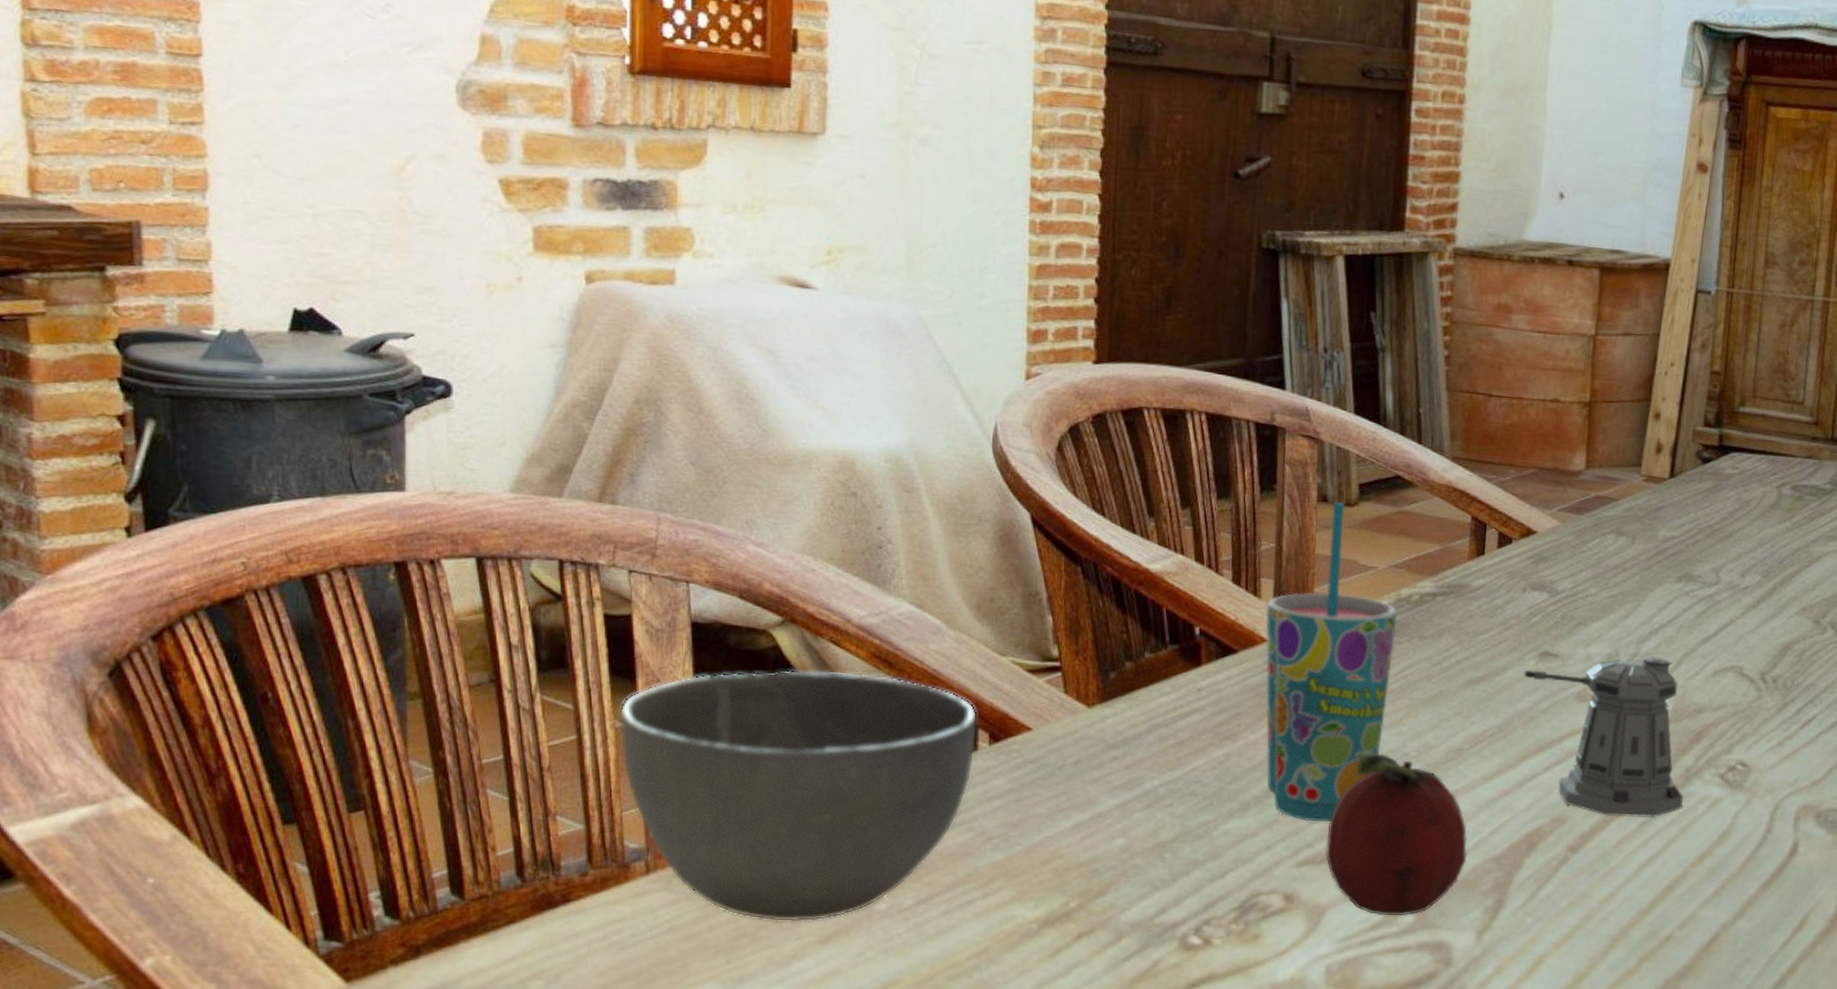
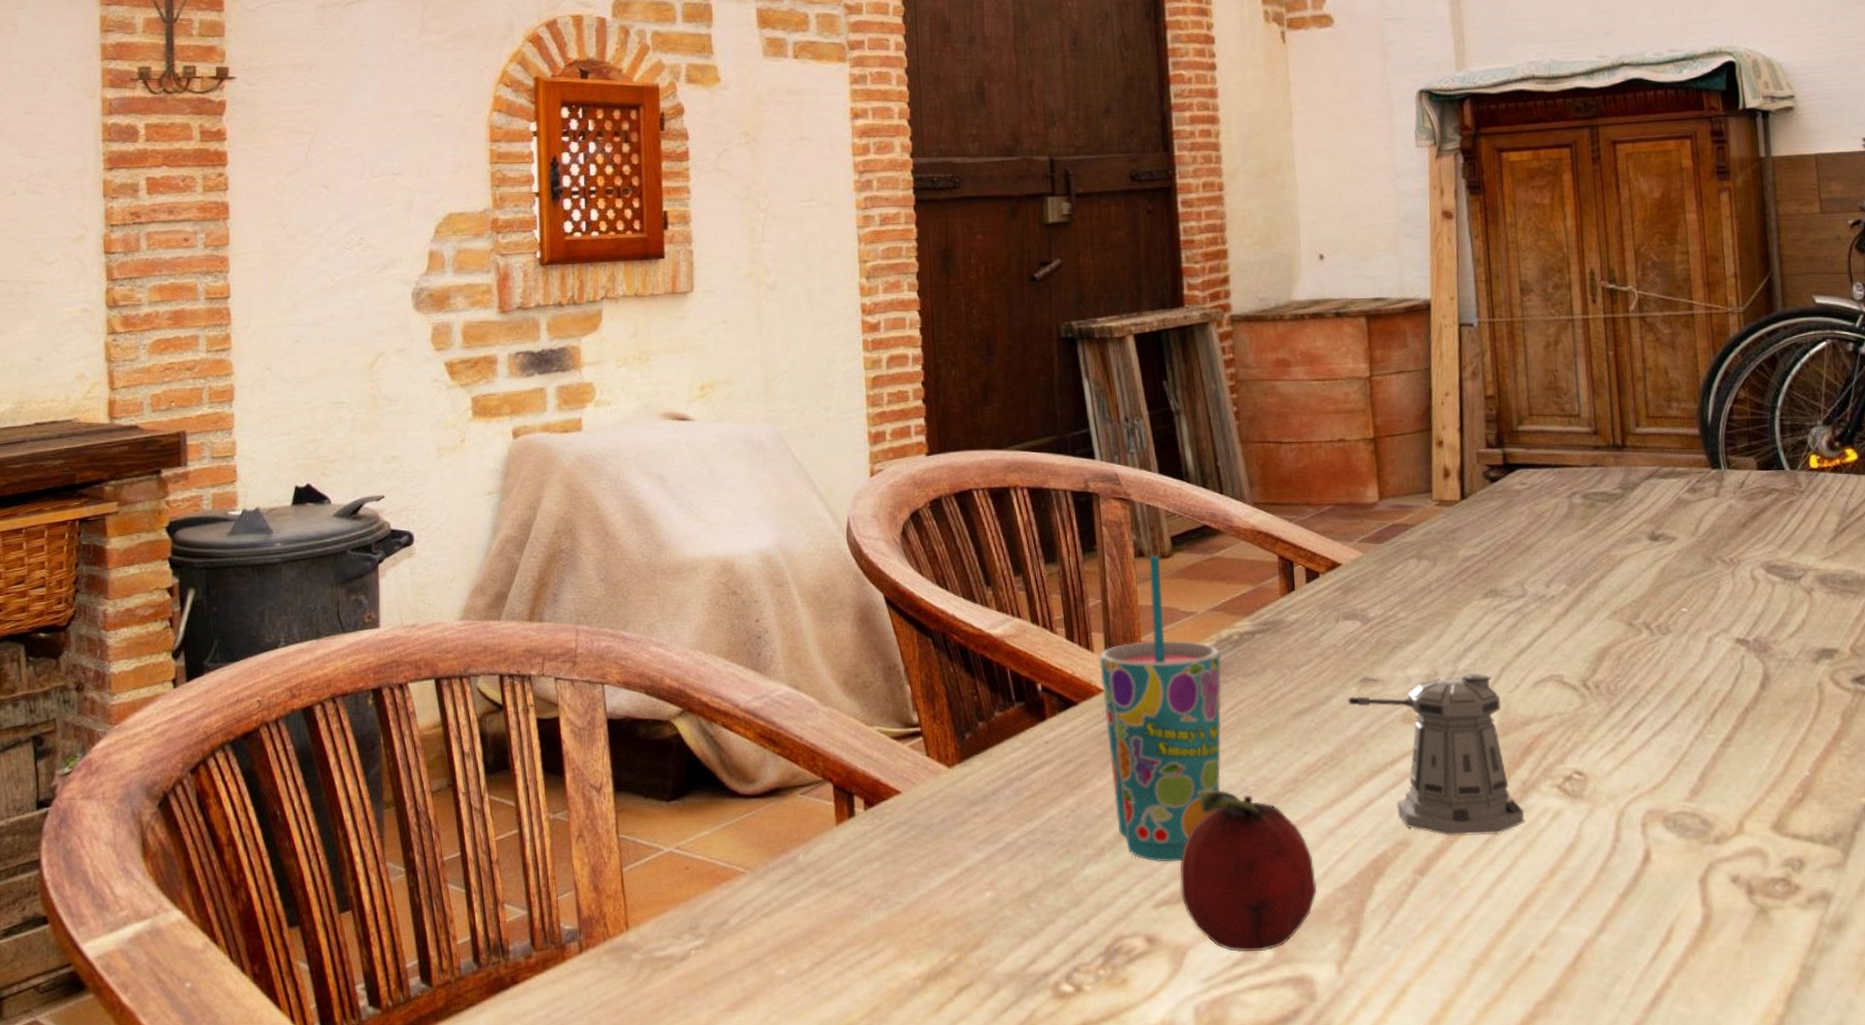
bowl: present [619,669,978,923] -> none [552,752,854,992]

